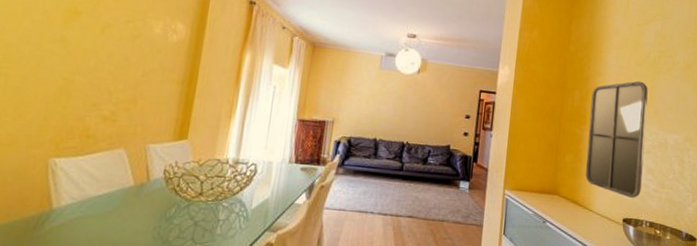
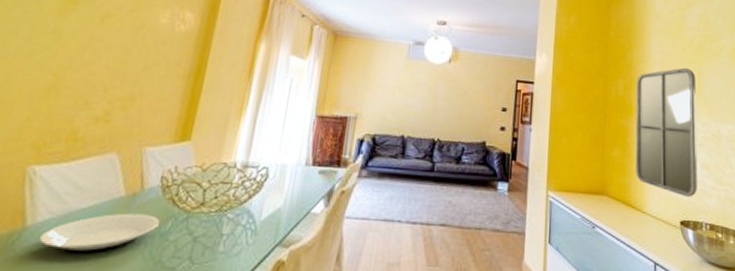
plate: none [65,200,165,234] -> present [39,213,160,255]

